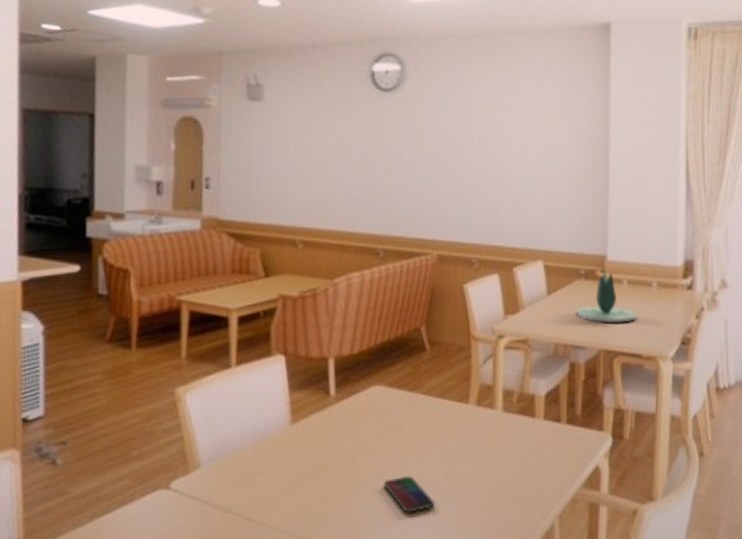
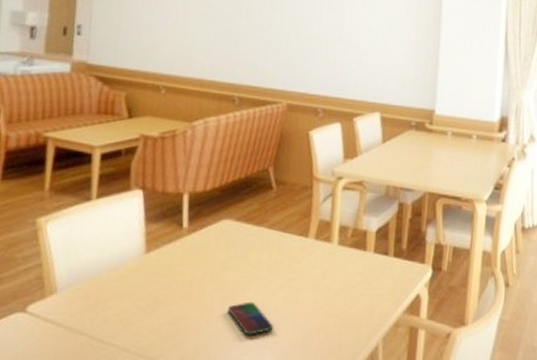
succulent plant: present [576,269,636,323] -> none [406,121,457,169]

